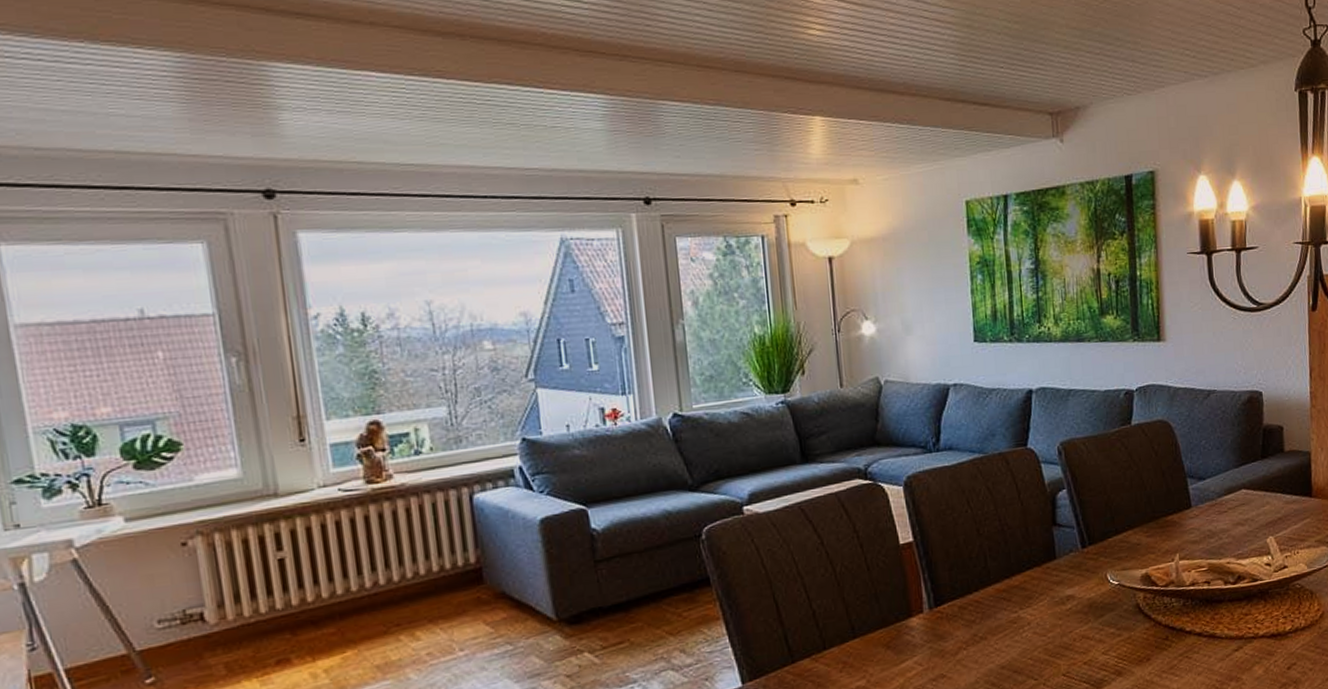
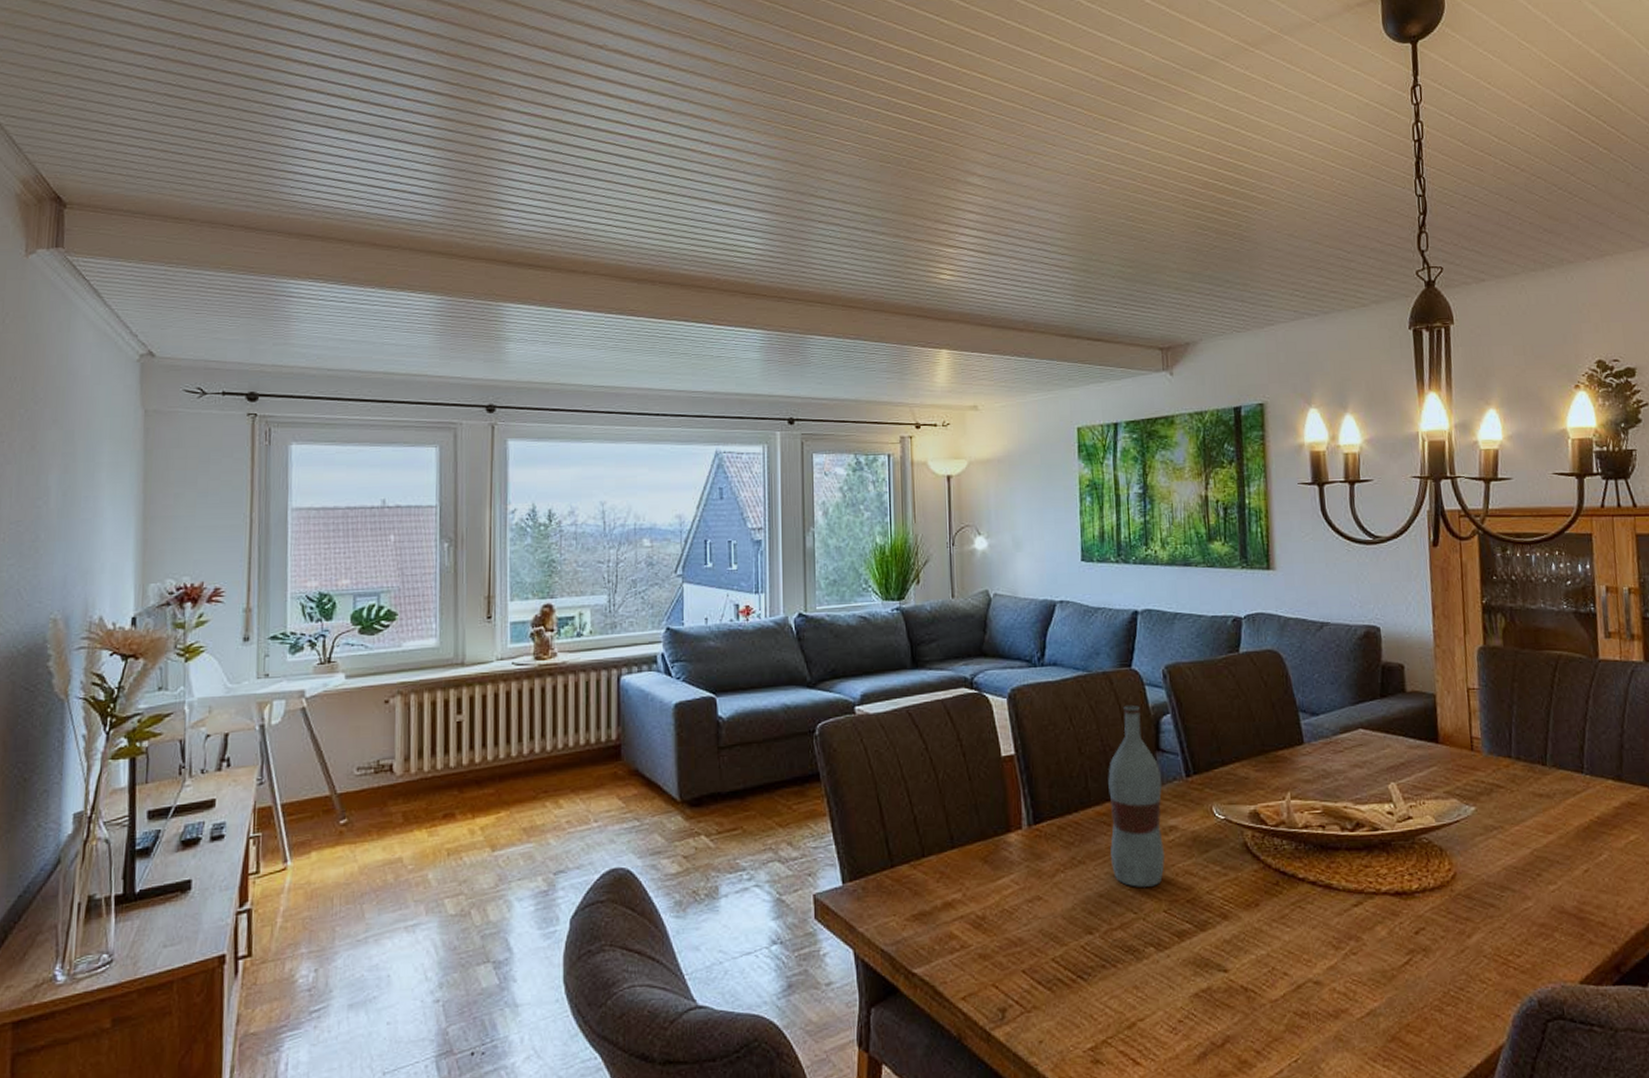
bottle: none [1006,483,1063,656] -> present [1108,706,1165,888]

